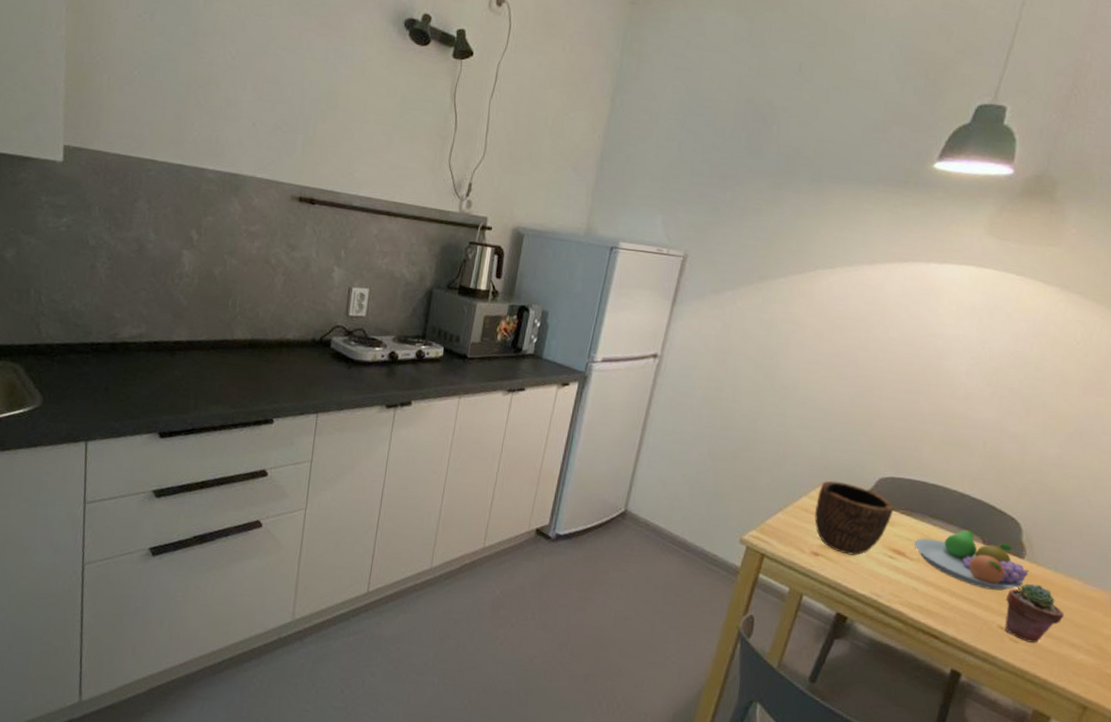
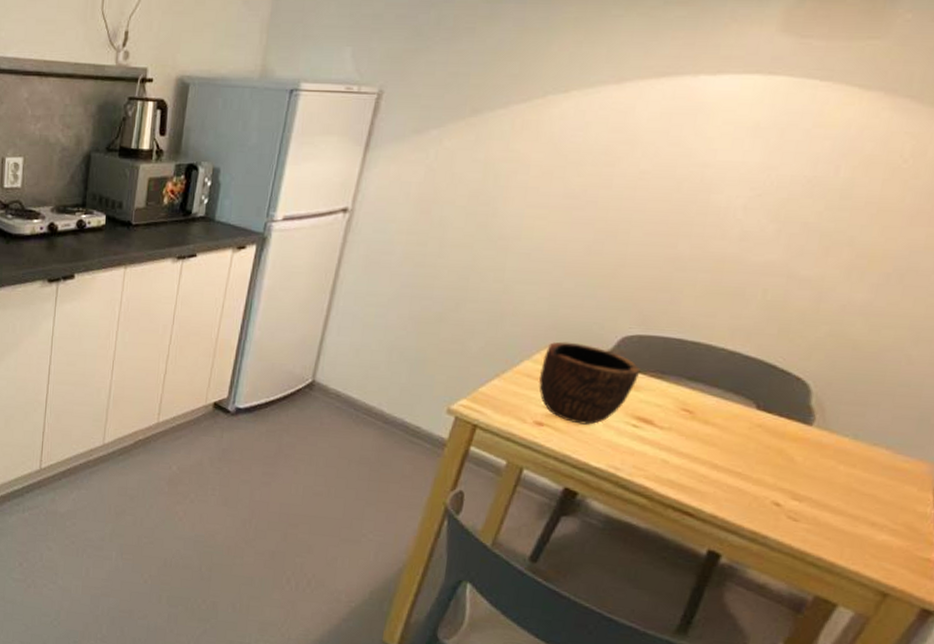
fruit bowl: present [914,529,1029,591] -> none [665,392,818,462]
potted succulent: present [1004,584,1064,643] -> none [781,454,864,522]

